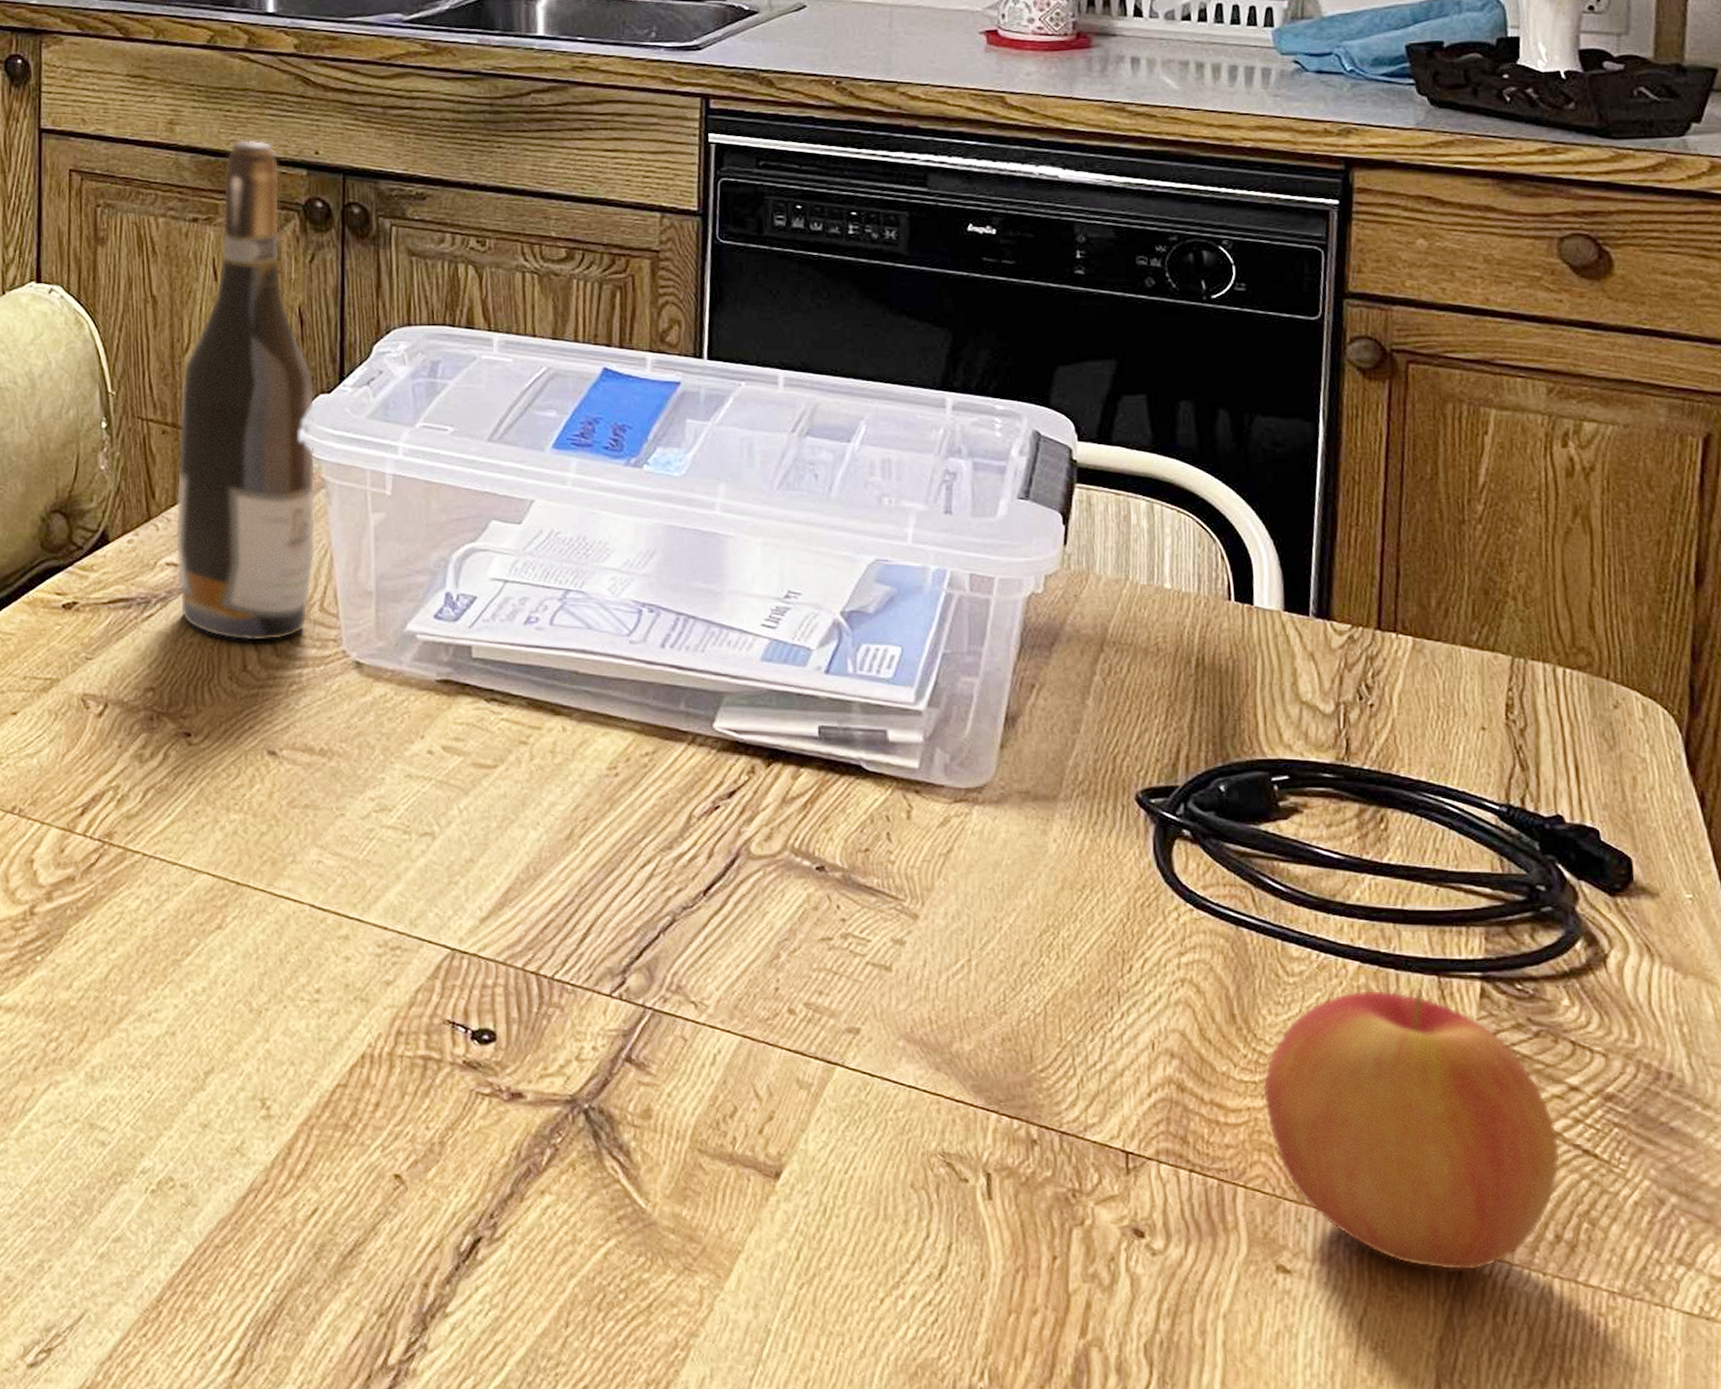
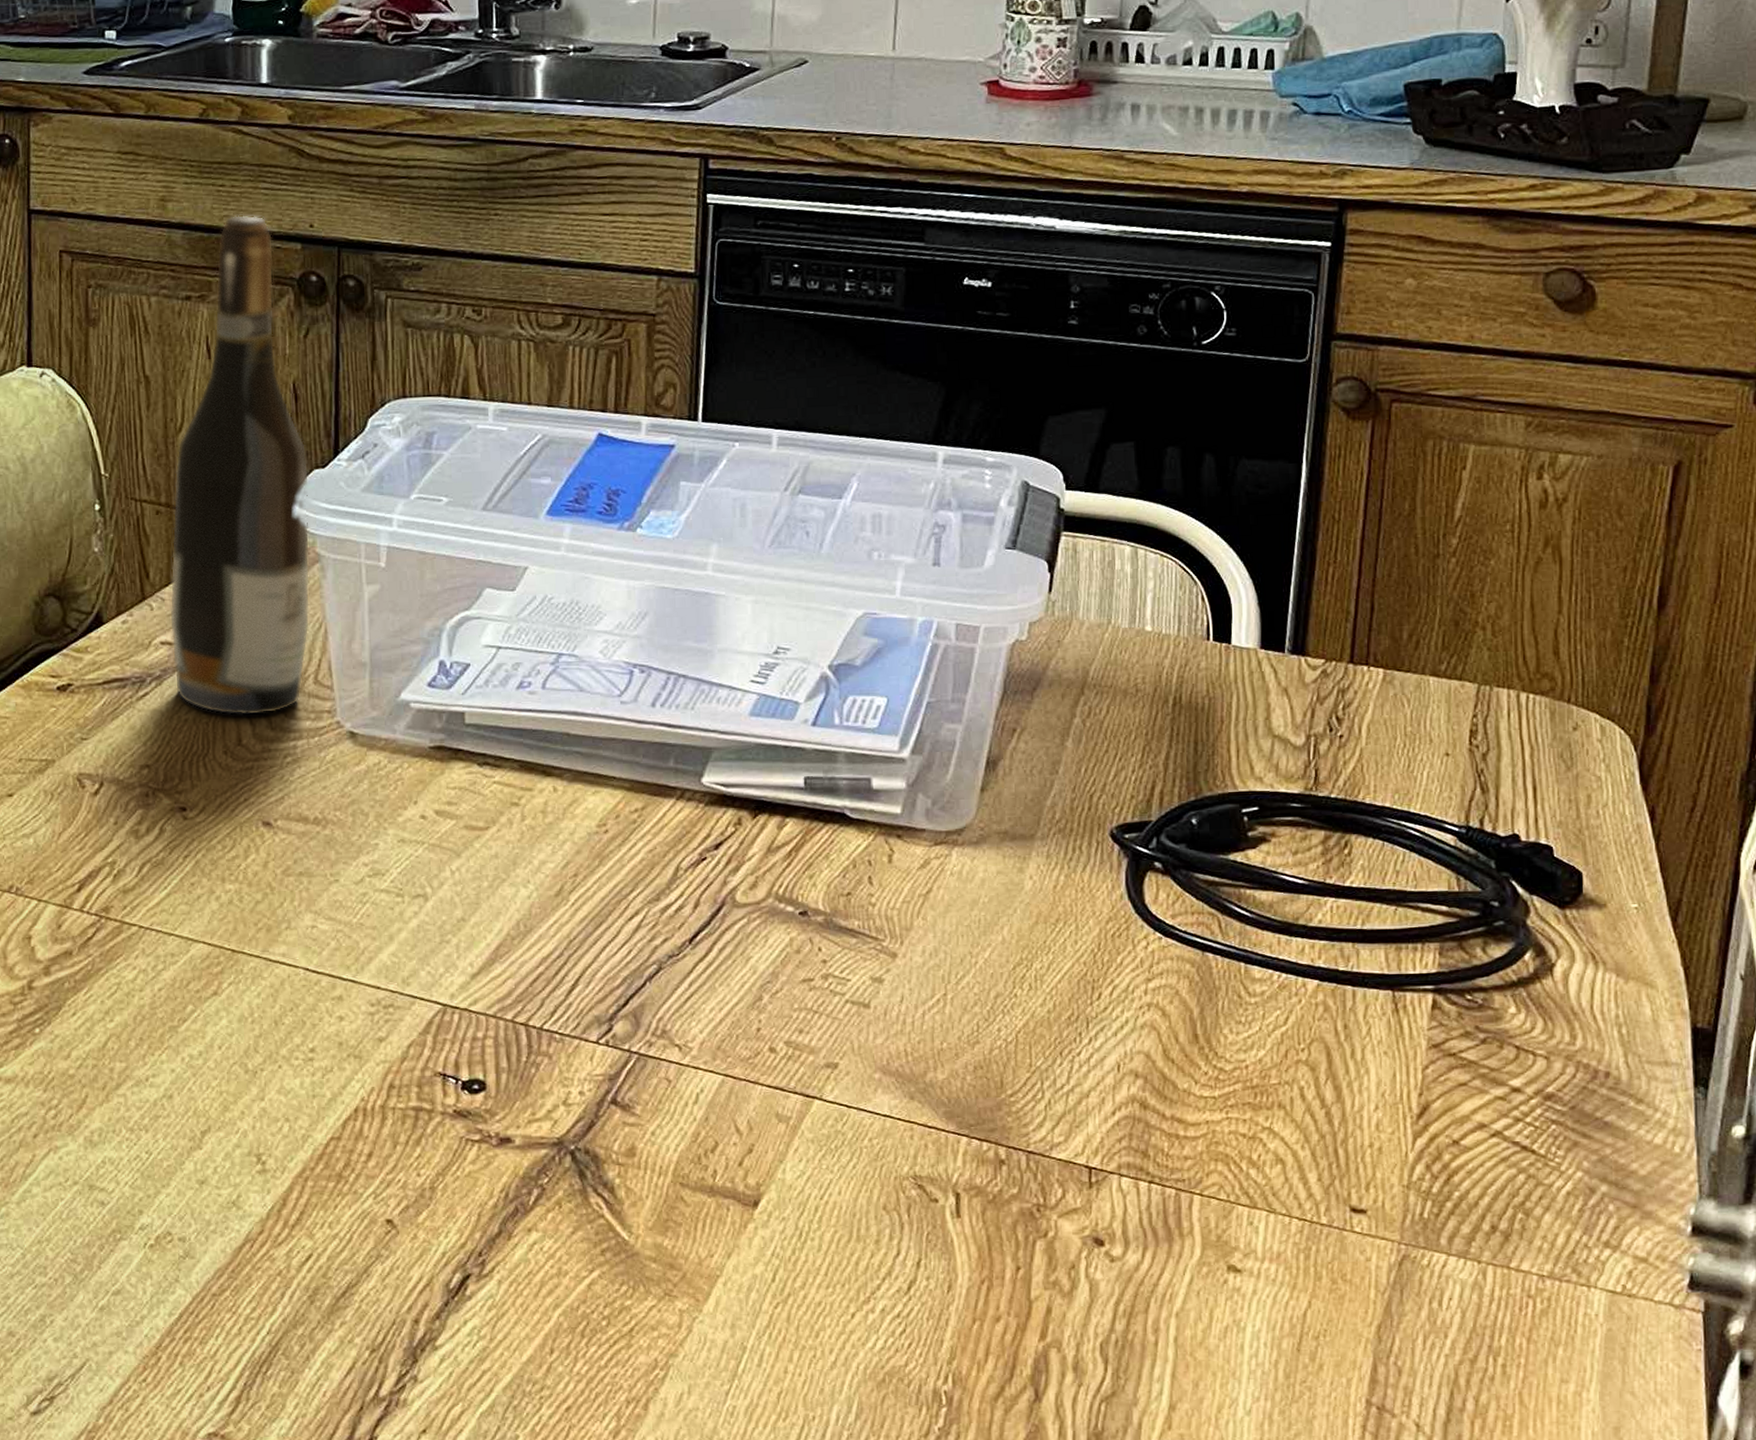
apple: present [1263,986,1561,1271] -> none [1222,1000,1501,1263]

